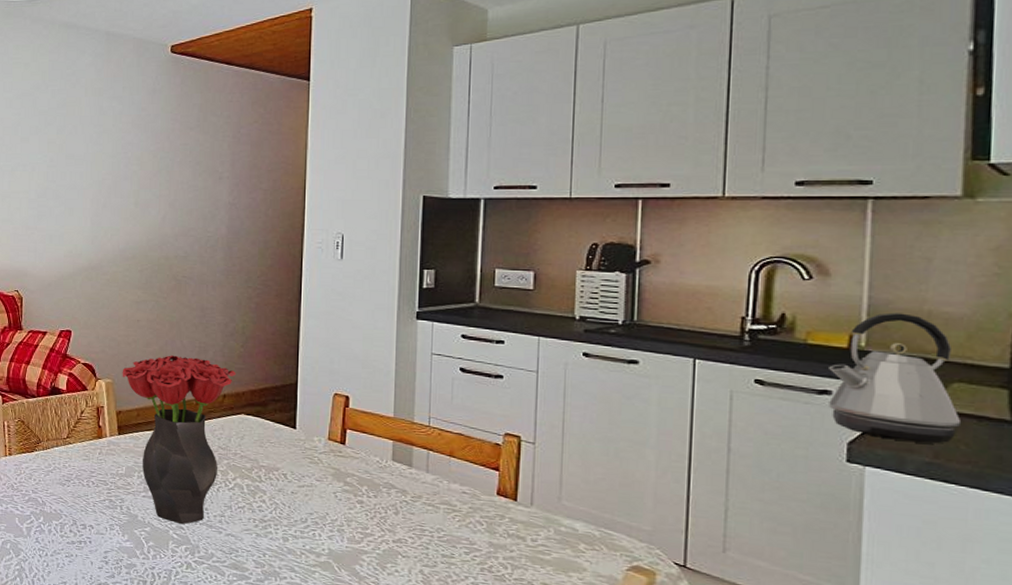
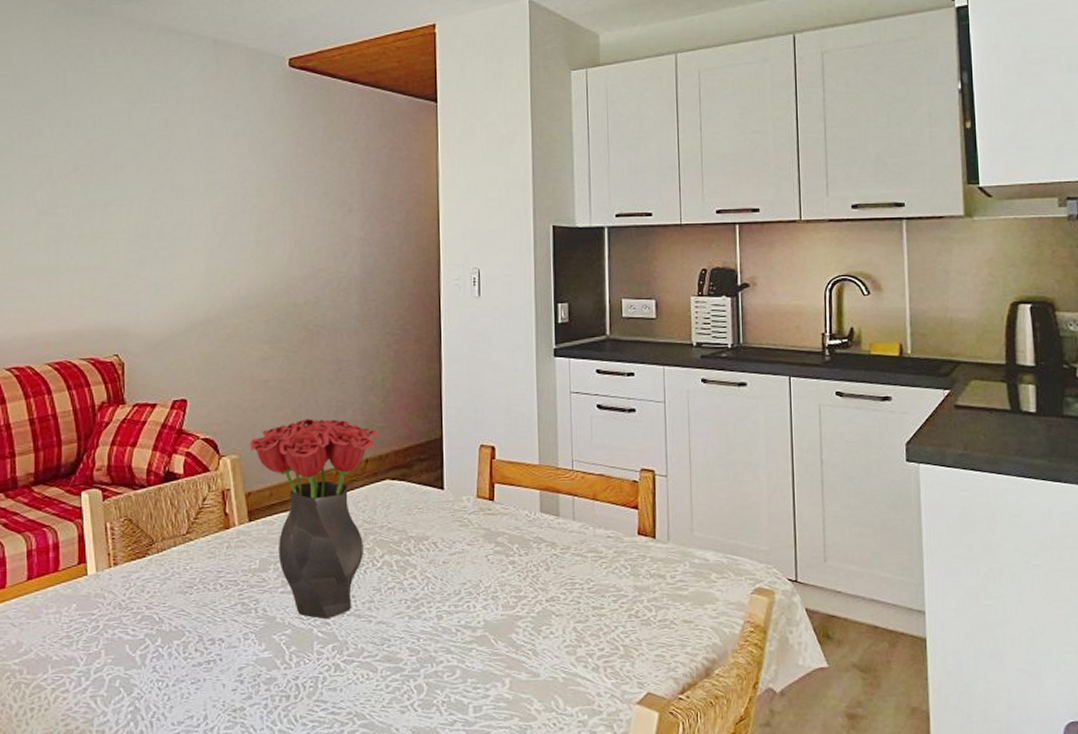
kettle: present [829,312,962,444] -> none [888,321,980,438]

